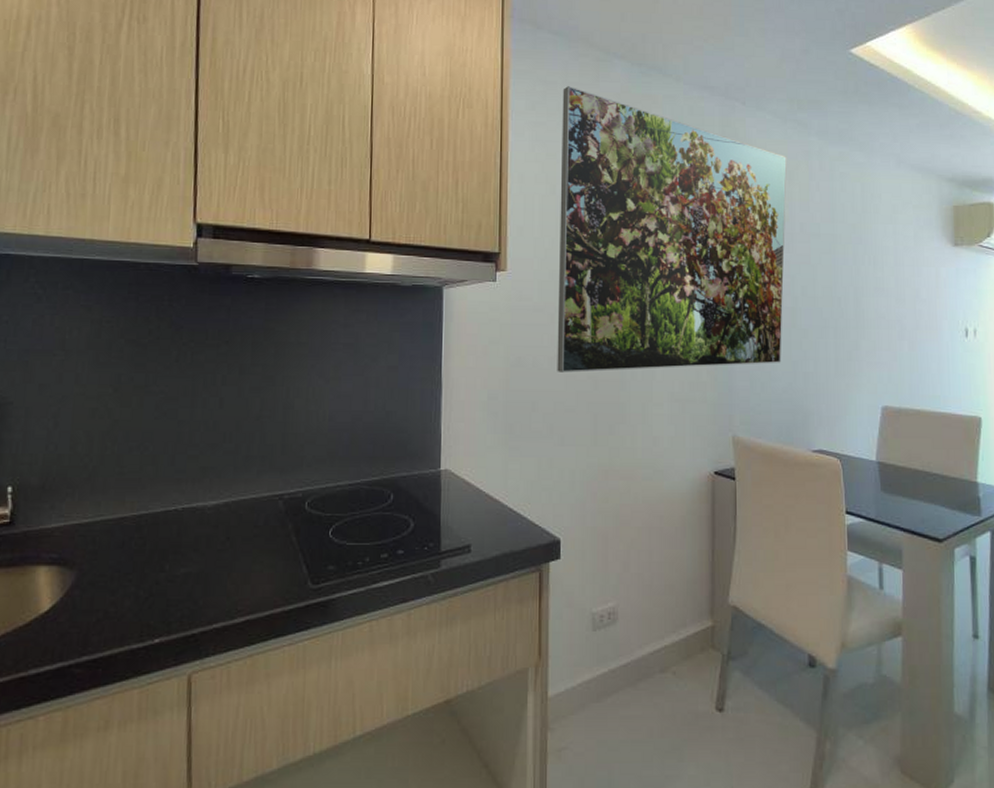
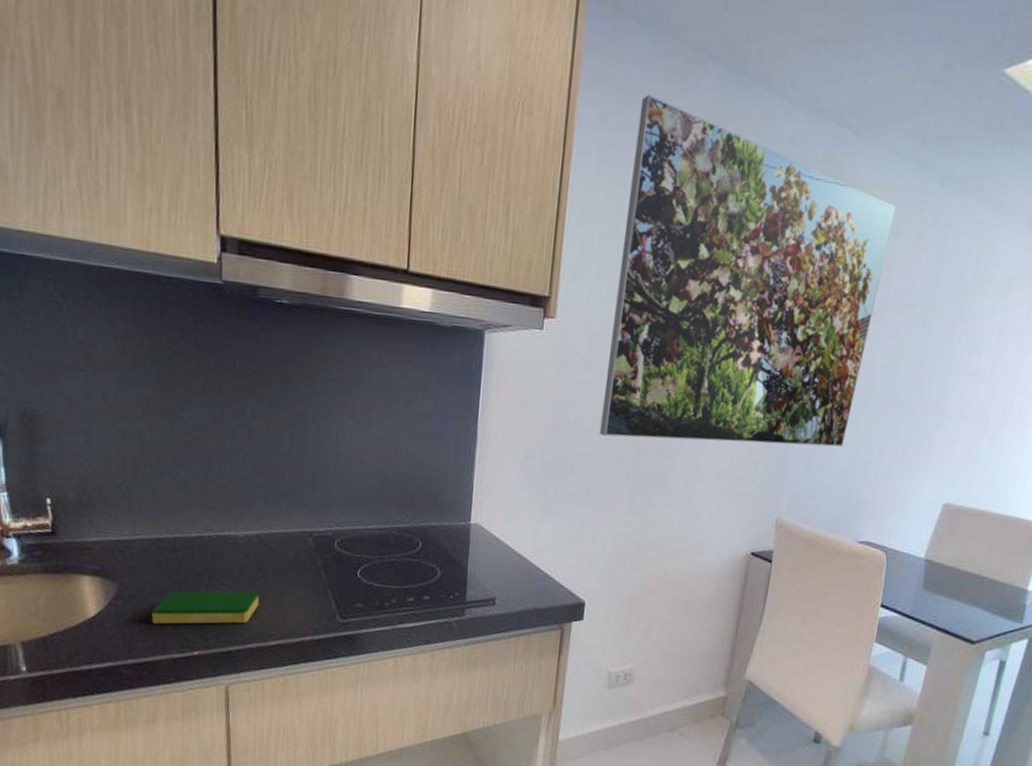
dish sponge: none [110,565,227,612] -> present [152,591,259,624]

